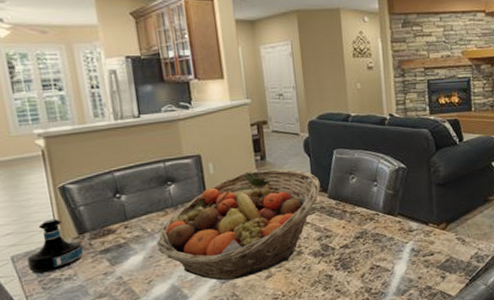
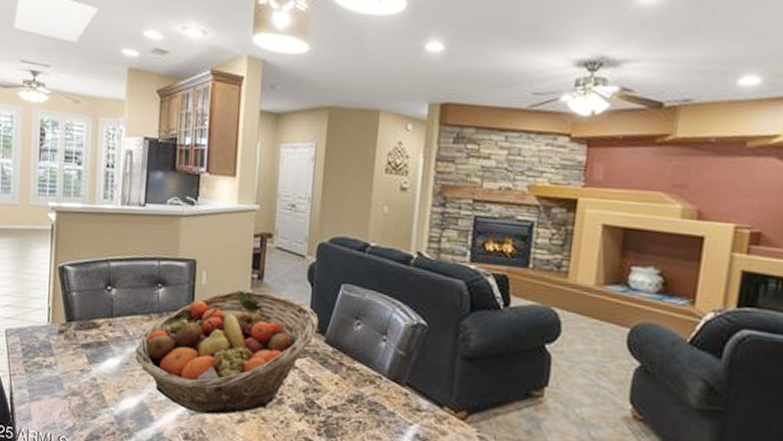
tequila bottle: present [27,218,84,274] -> none [18,298,68,355]

